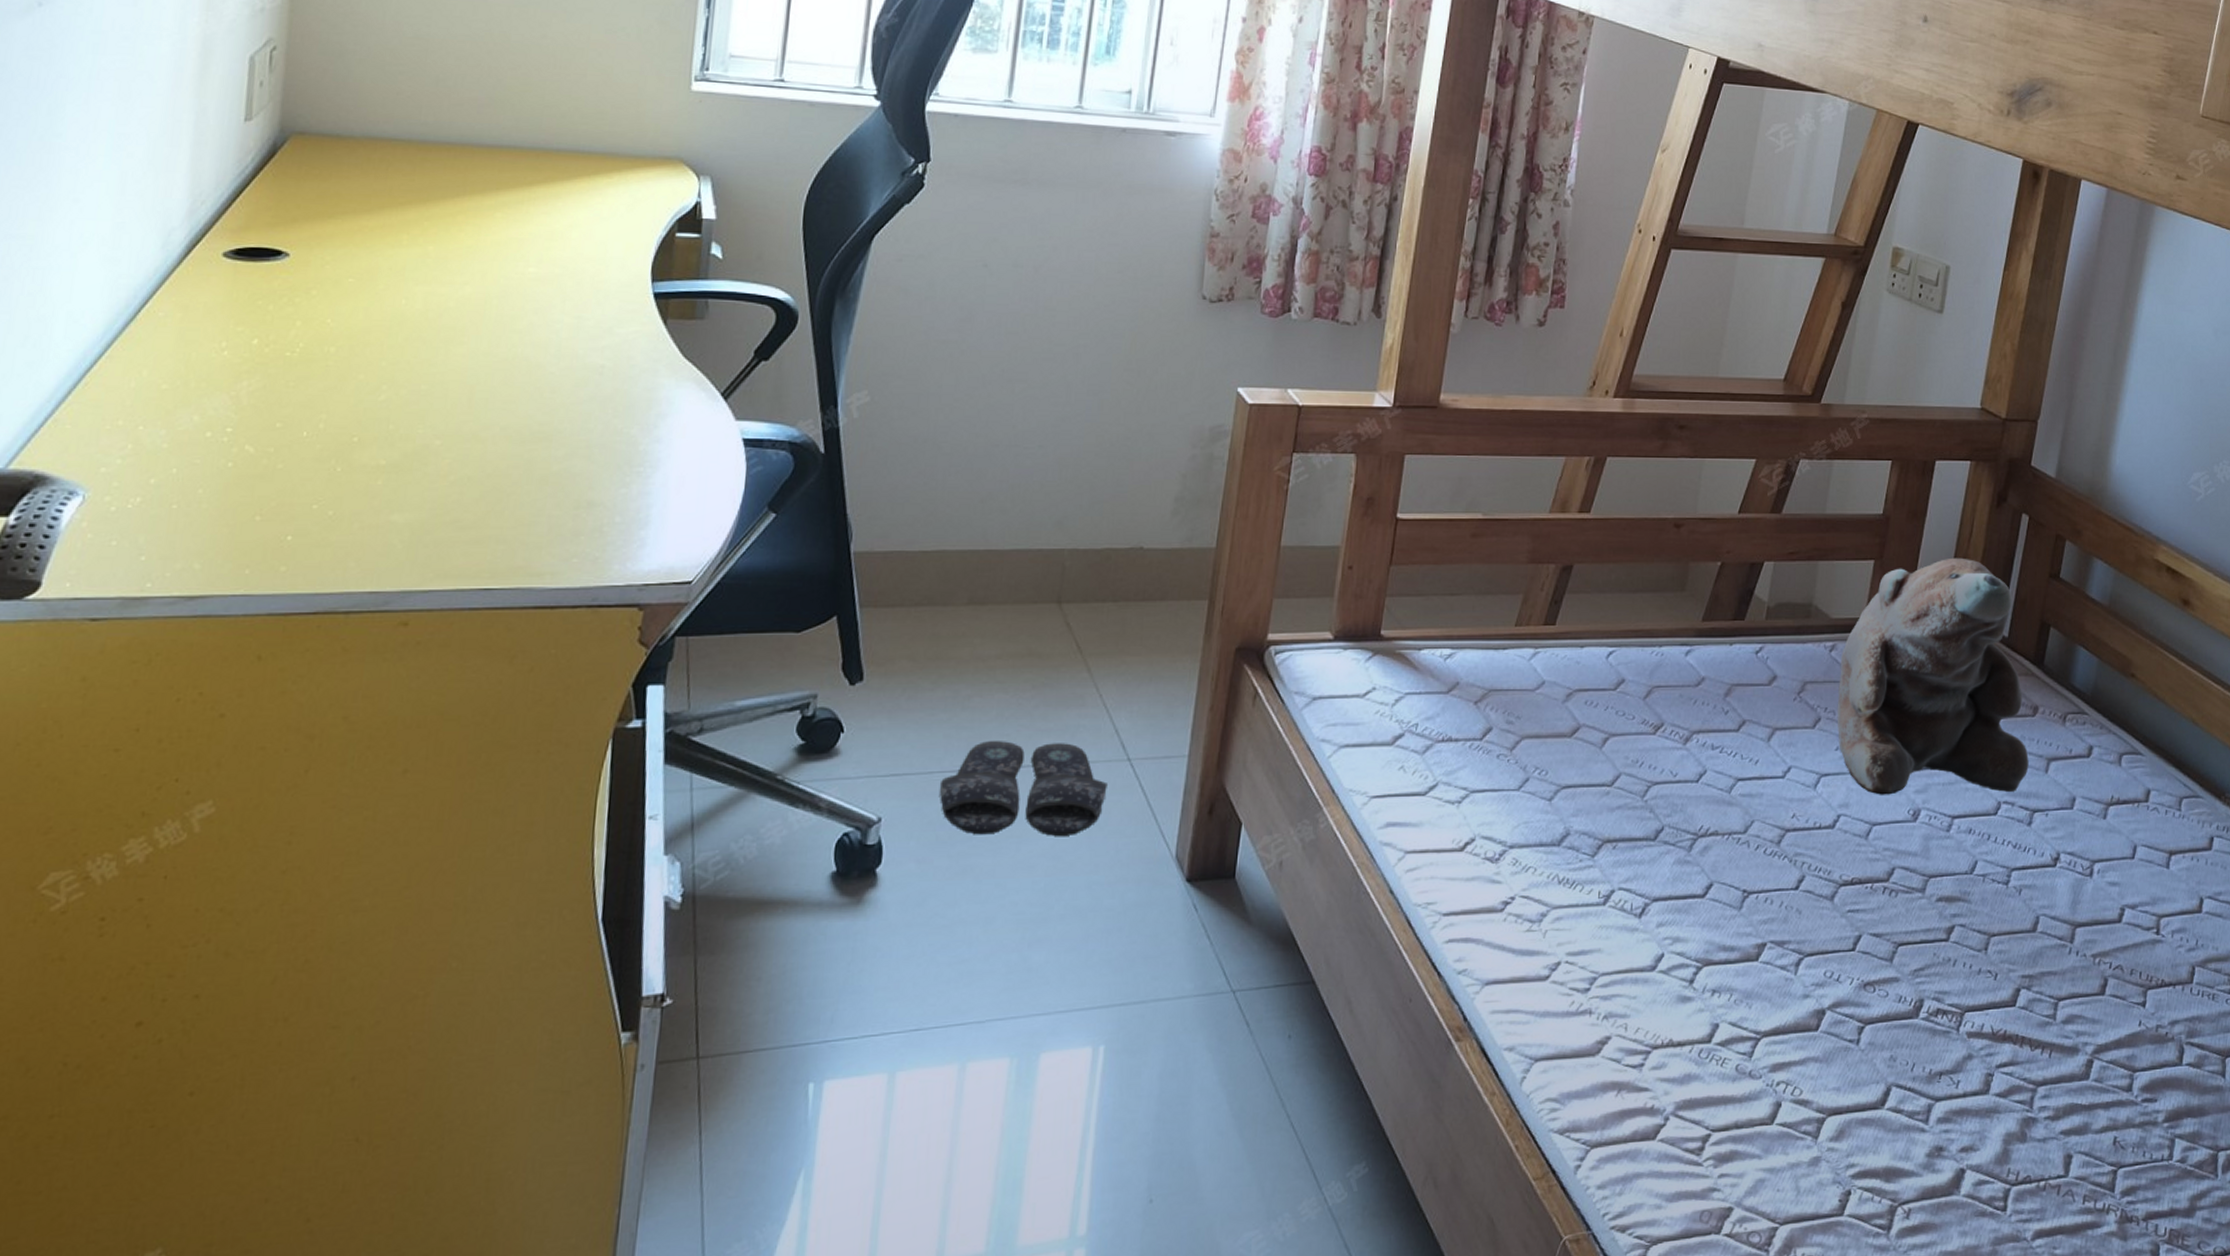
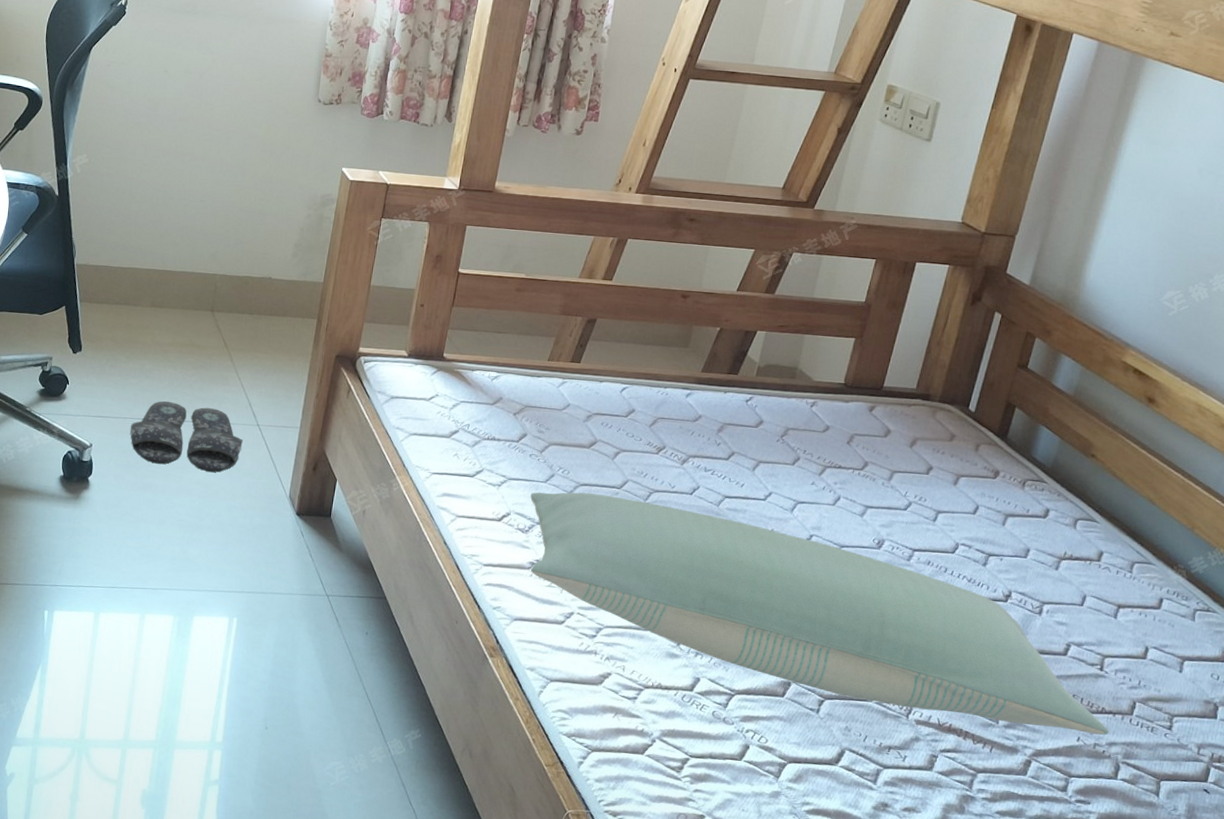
pillow: none [1500,797,2171,1019] -> present [530,492,1109,735]
stuffed animal: present [1837,557,2029,795] -> none [814,342,988,537]

